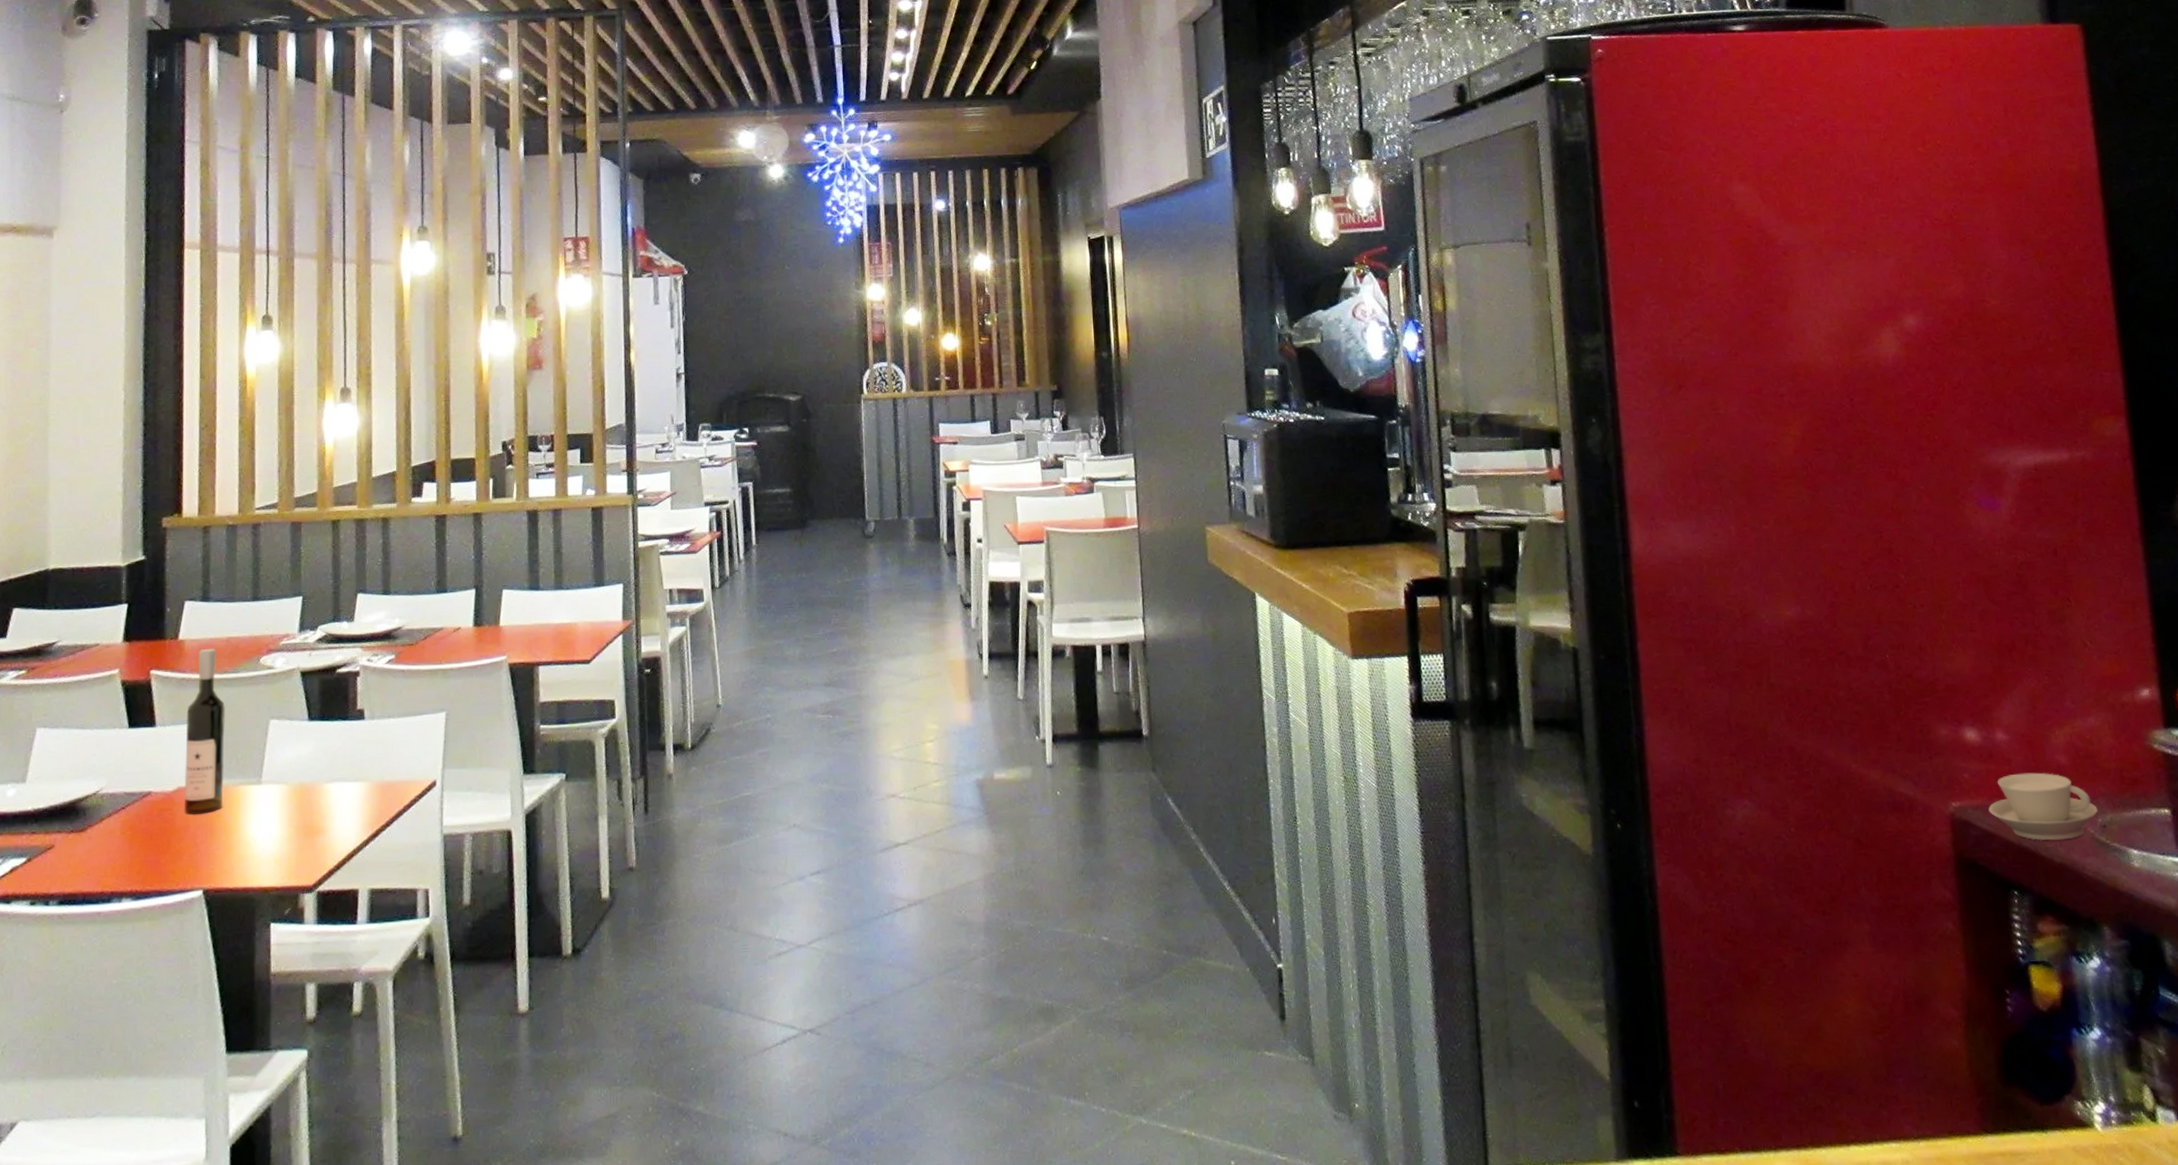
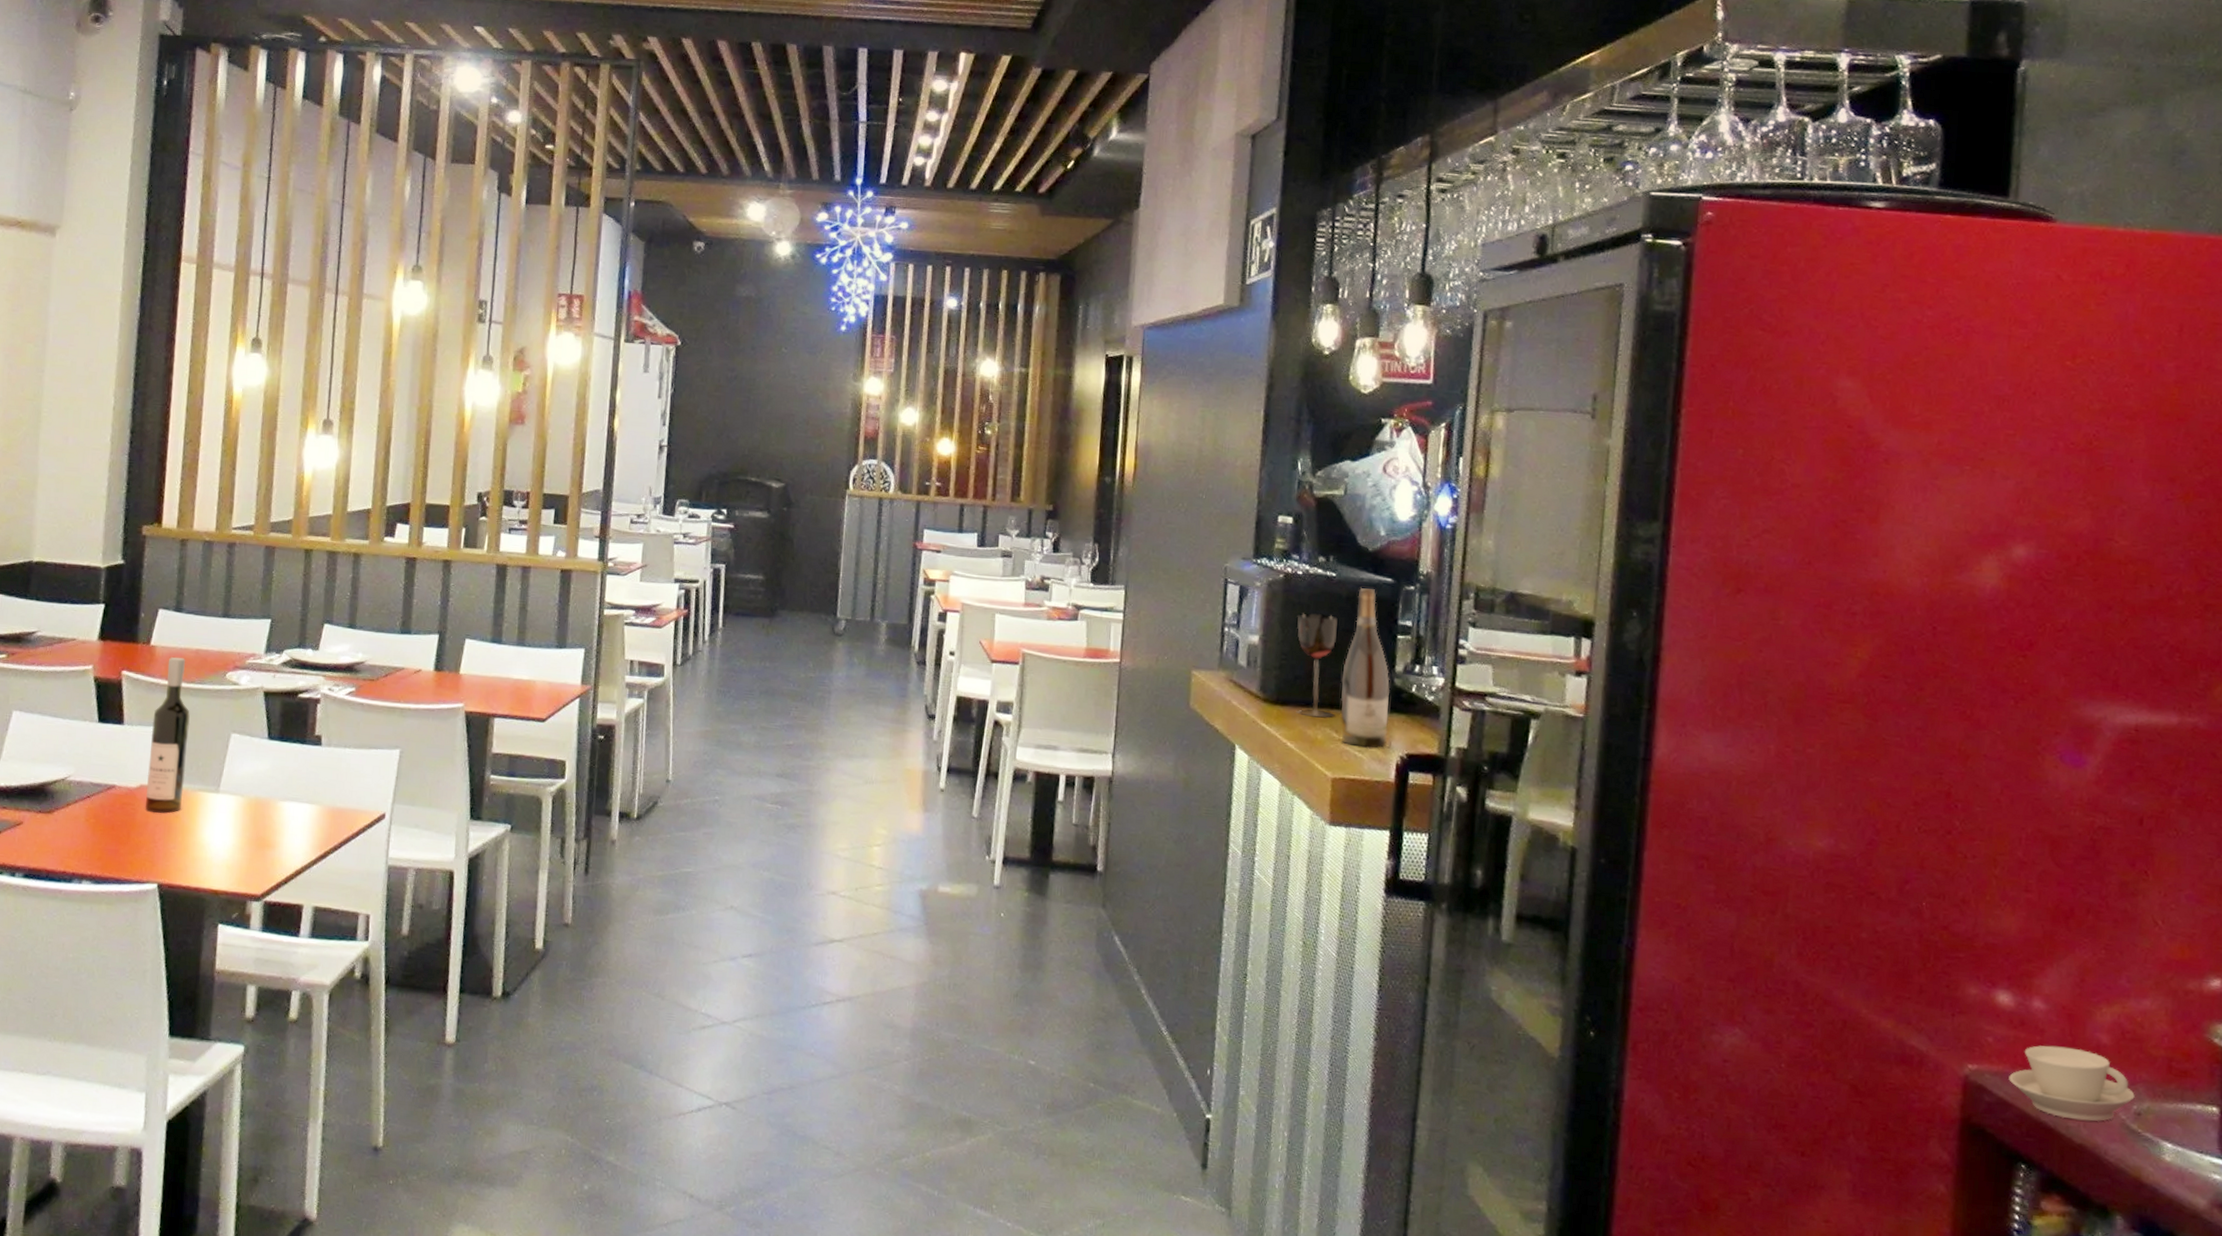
wineglass: none [1294,457,1342,557] -> present [1296,613,1339,718]
wine bottle: none [1343,427,1393,579] -> present [1340,587,1390,748]

